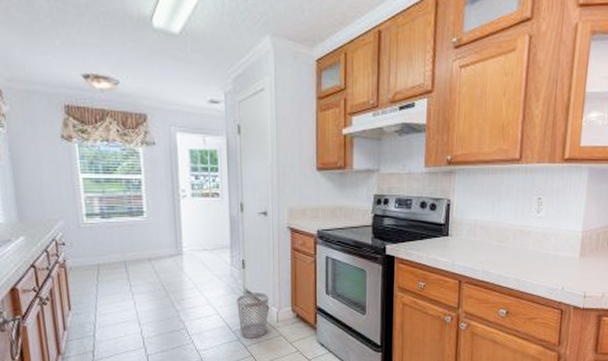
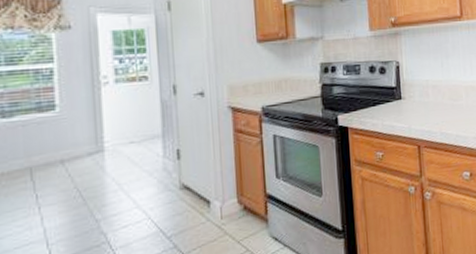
wastebasket: present [237,293,269,339] -> none [171,185,210,244]

